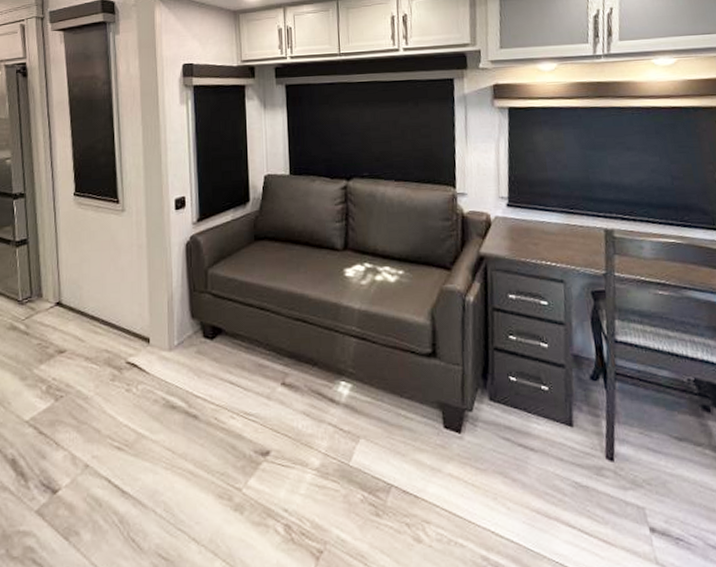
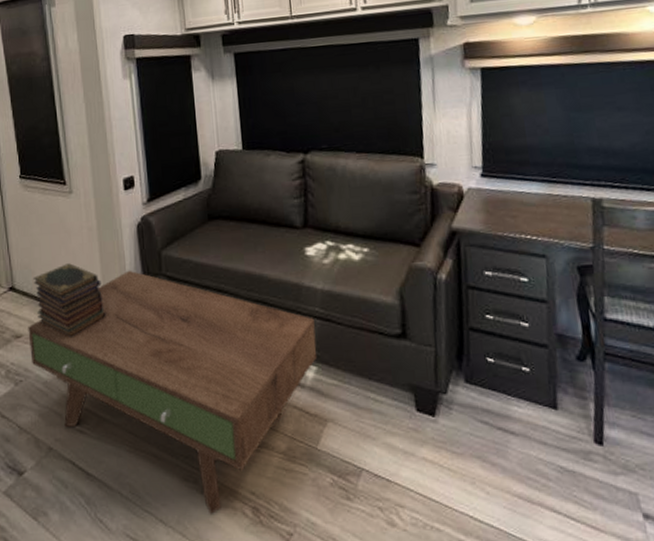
coffee table: none [72,287,353,533] -> present [28,270,318,516]
book stack: none [81,280,151,354] -> present [33,263,106,339]

